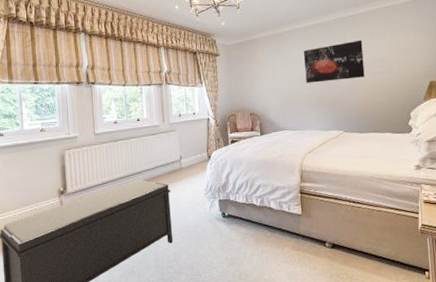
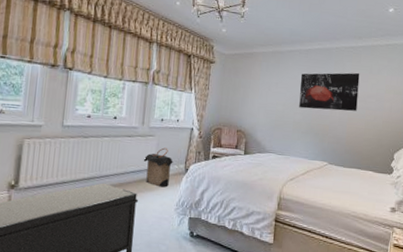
laundry hamper: none [169,140,196,176] -> present [143,147,173,188]

